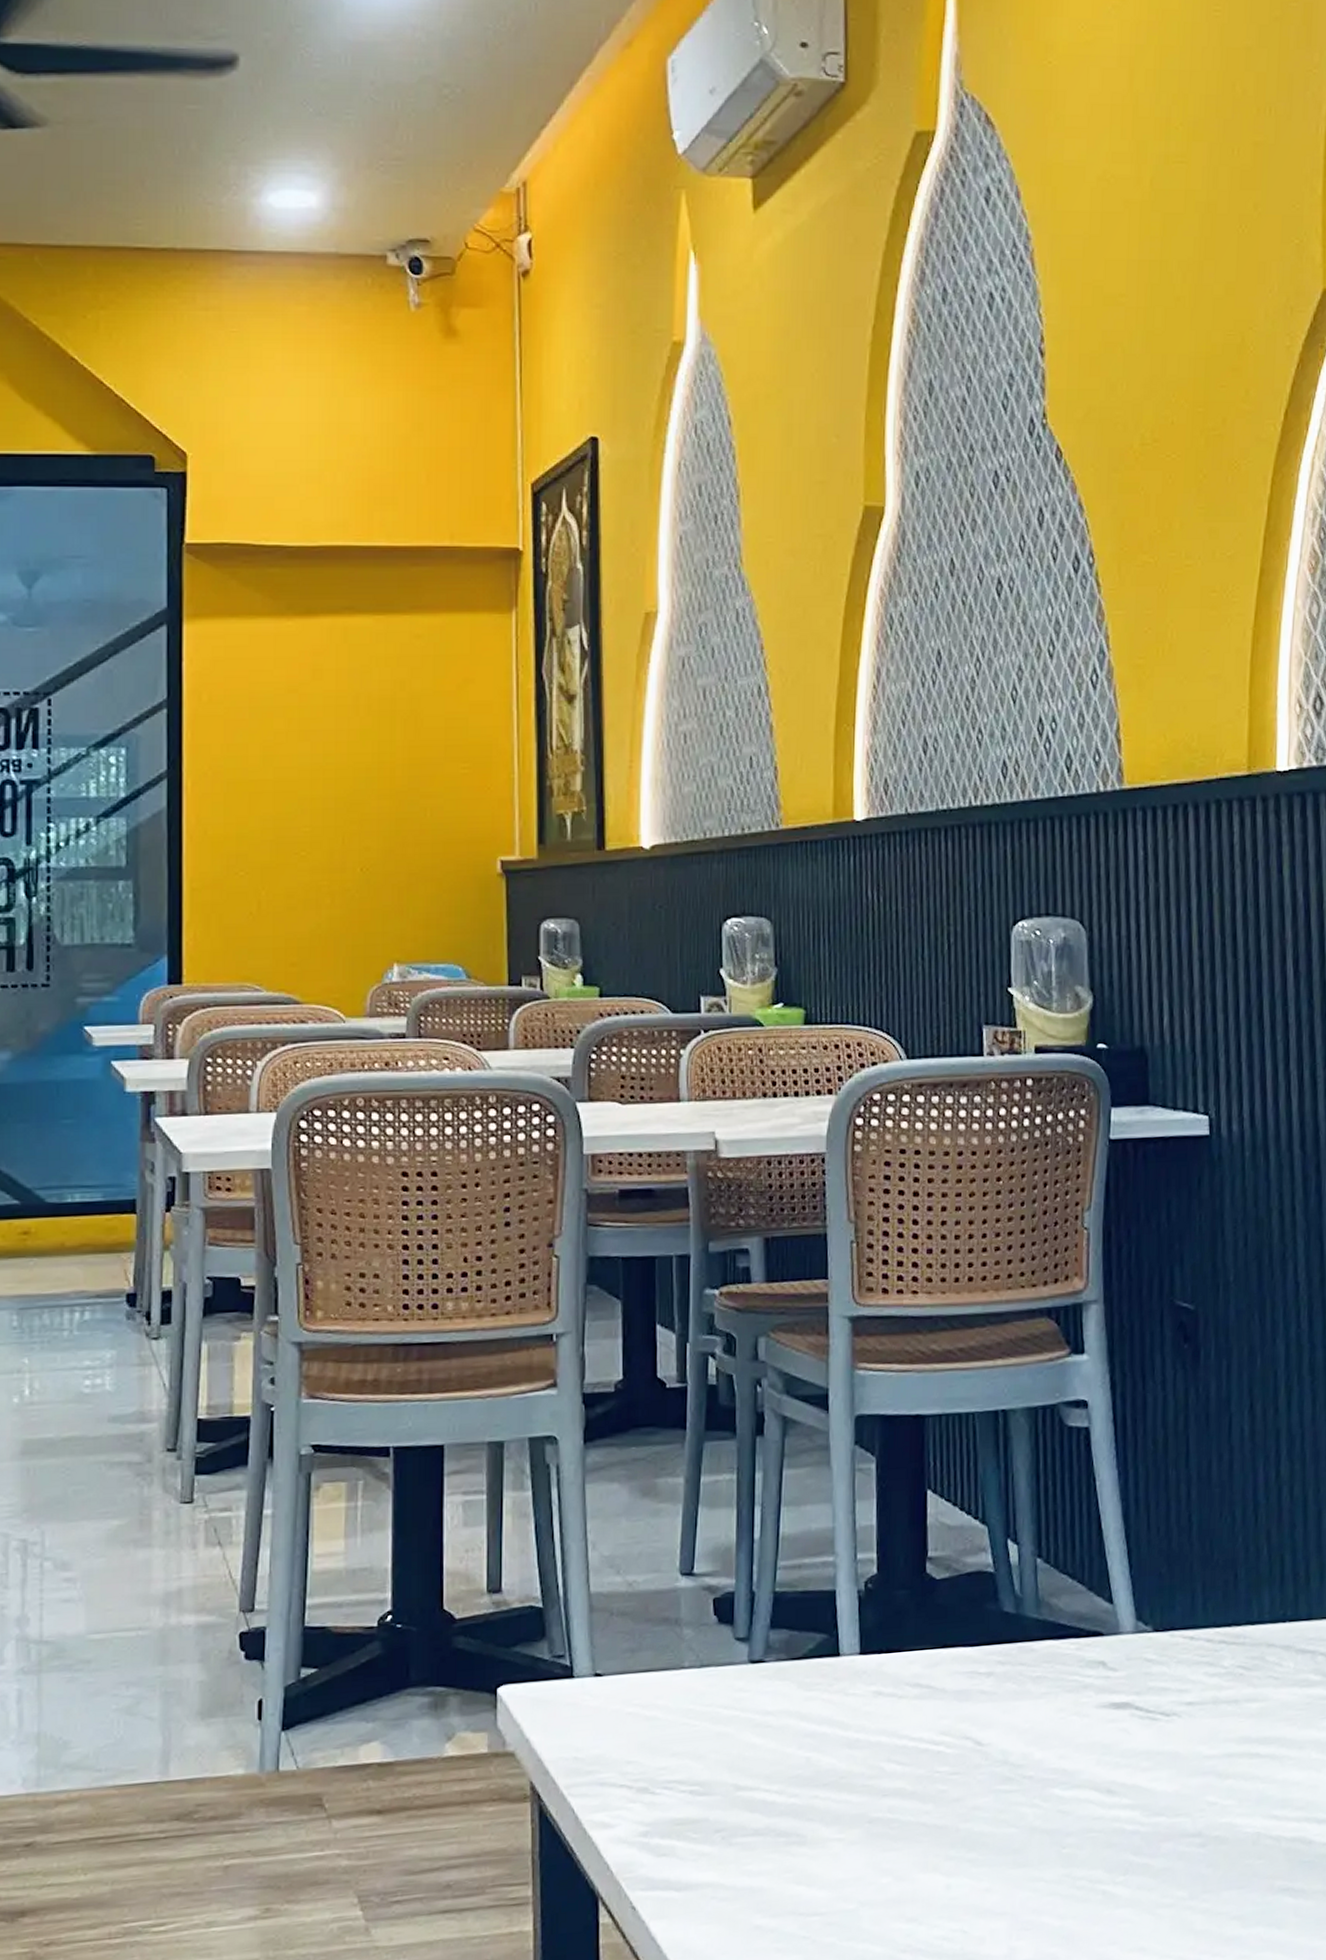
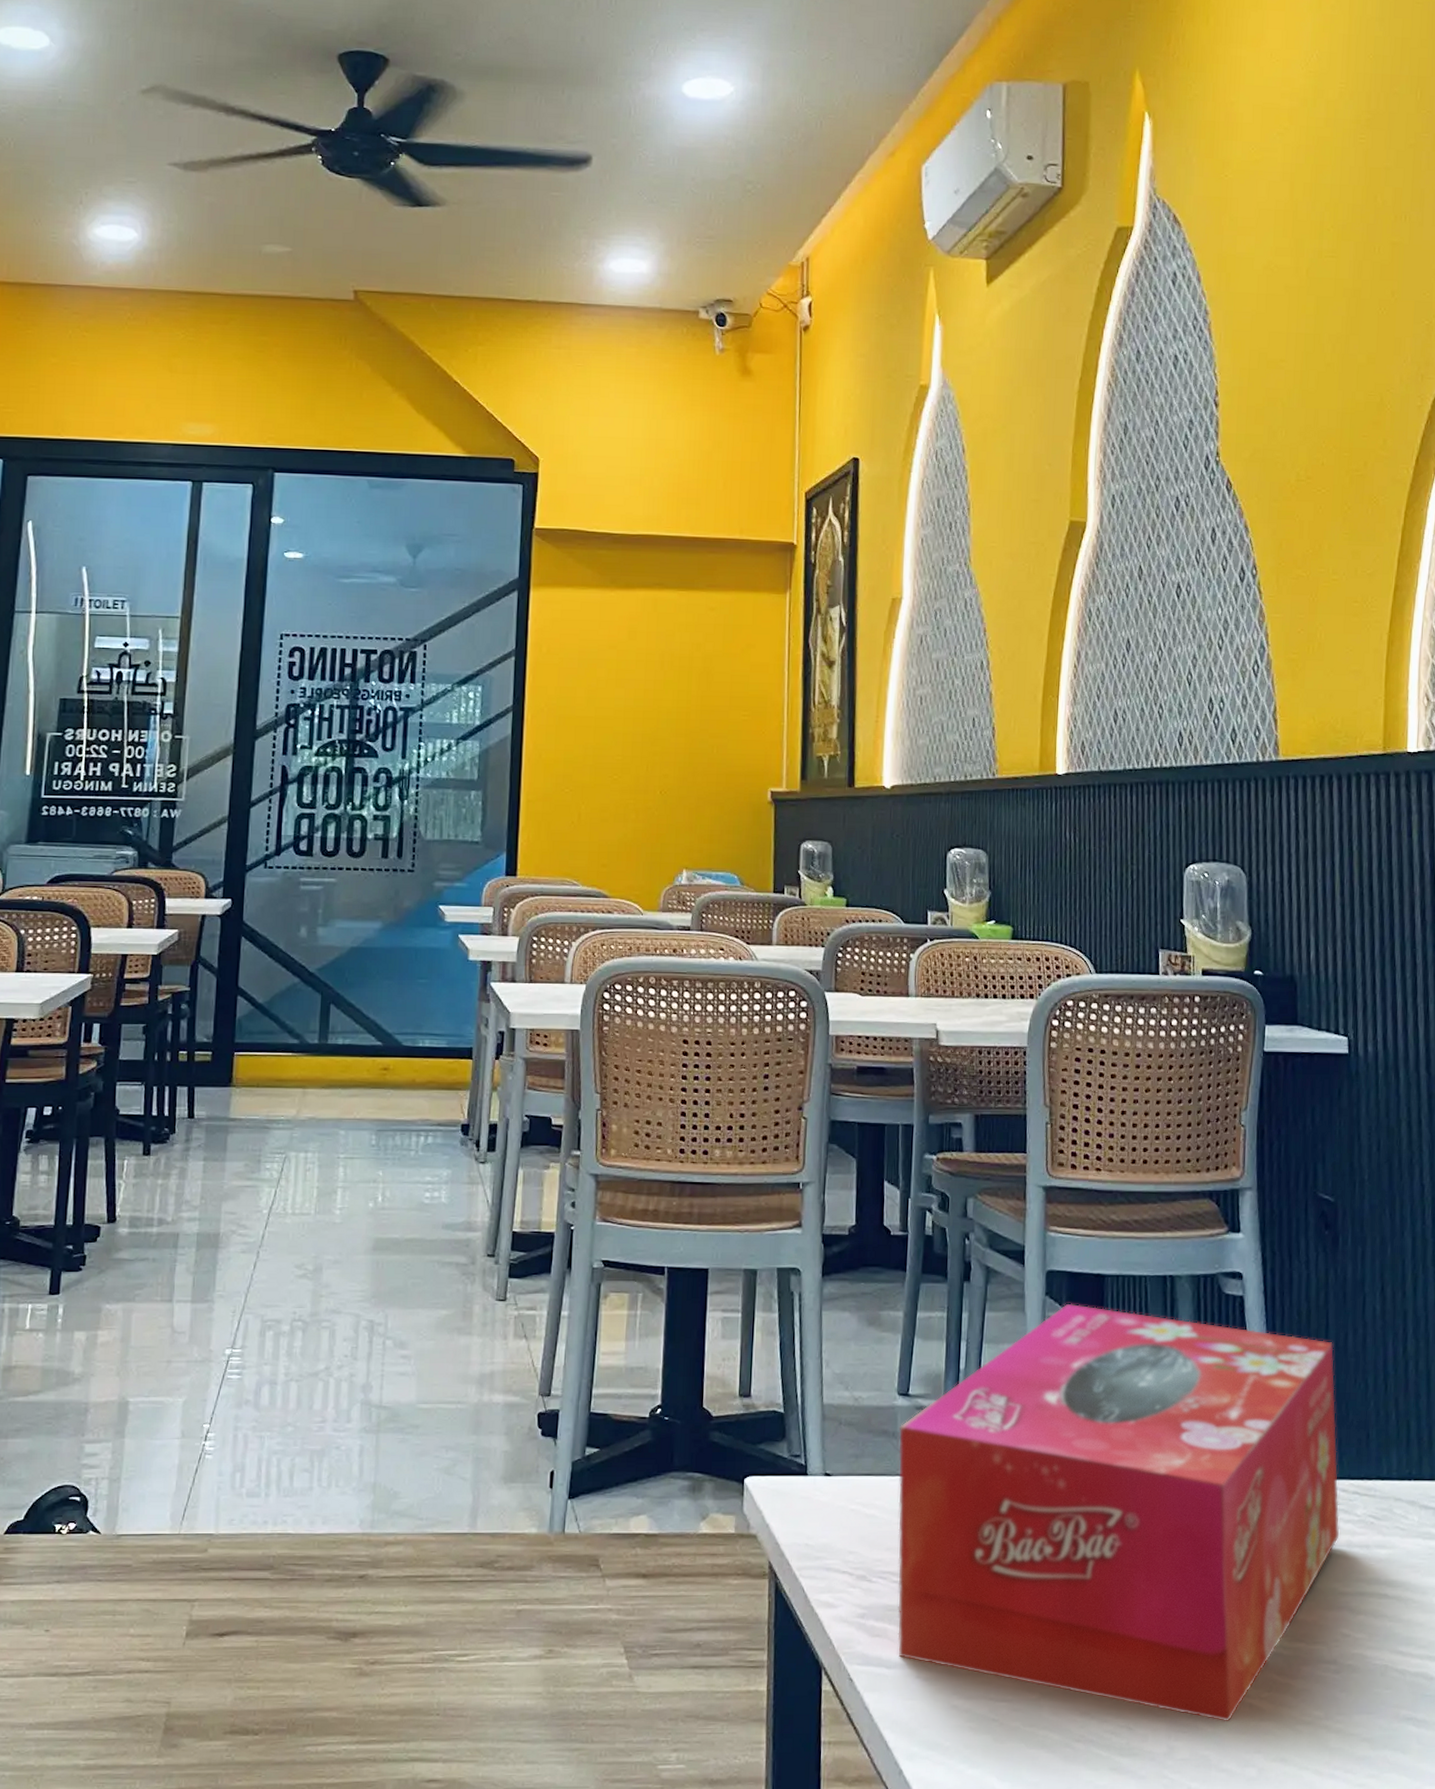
tissue box: none [683,1451,1204,1914] -> present [898,1303,1340,1722]

